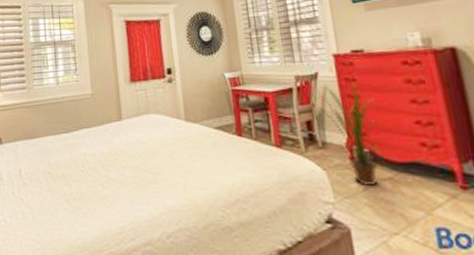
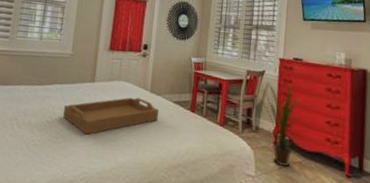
serving tray: none [96,129,201,179] -> present [63,97,159,135]

